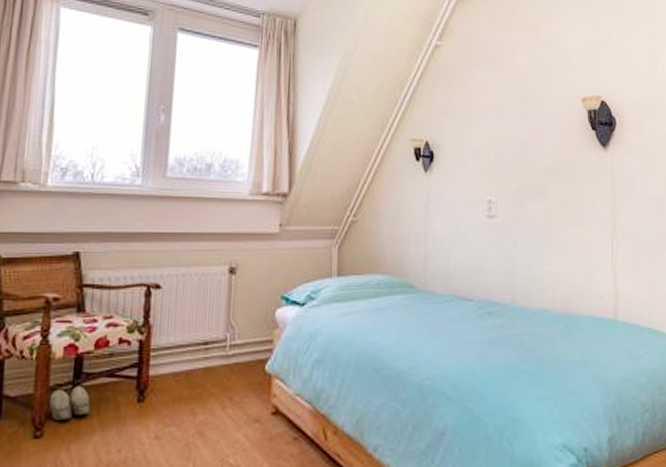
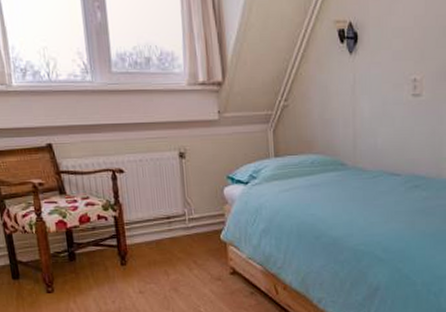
slippers: present [48,385,91,420] -> none [52,252,86,279]

